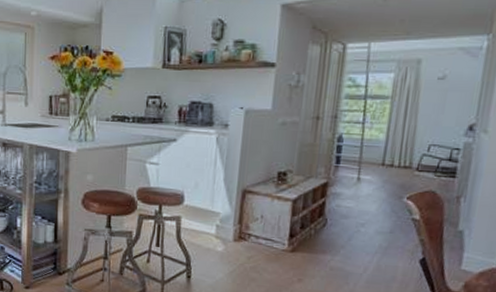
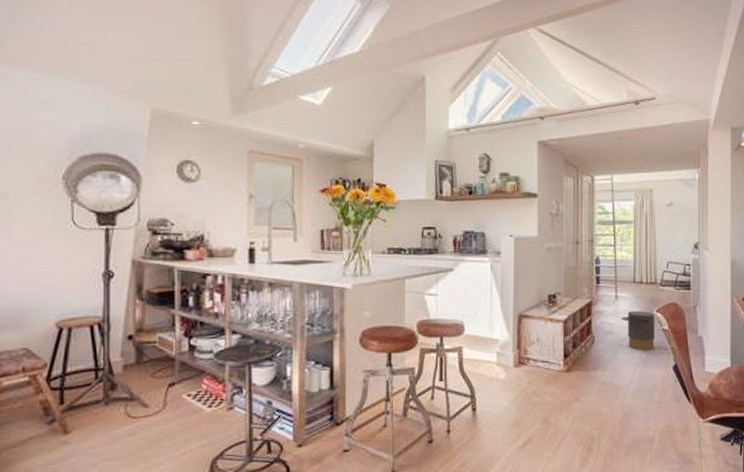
trash can: none [361,195,405,241] -> present [621,310,655,351]

